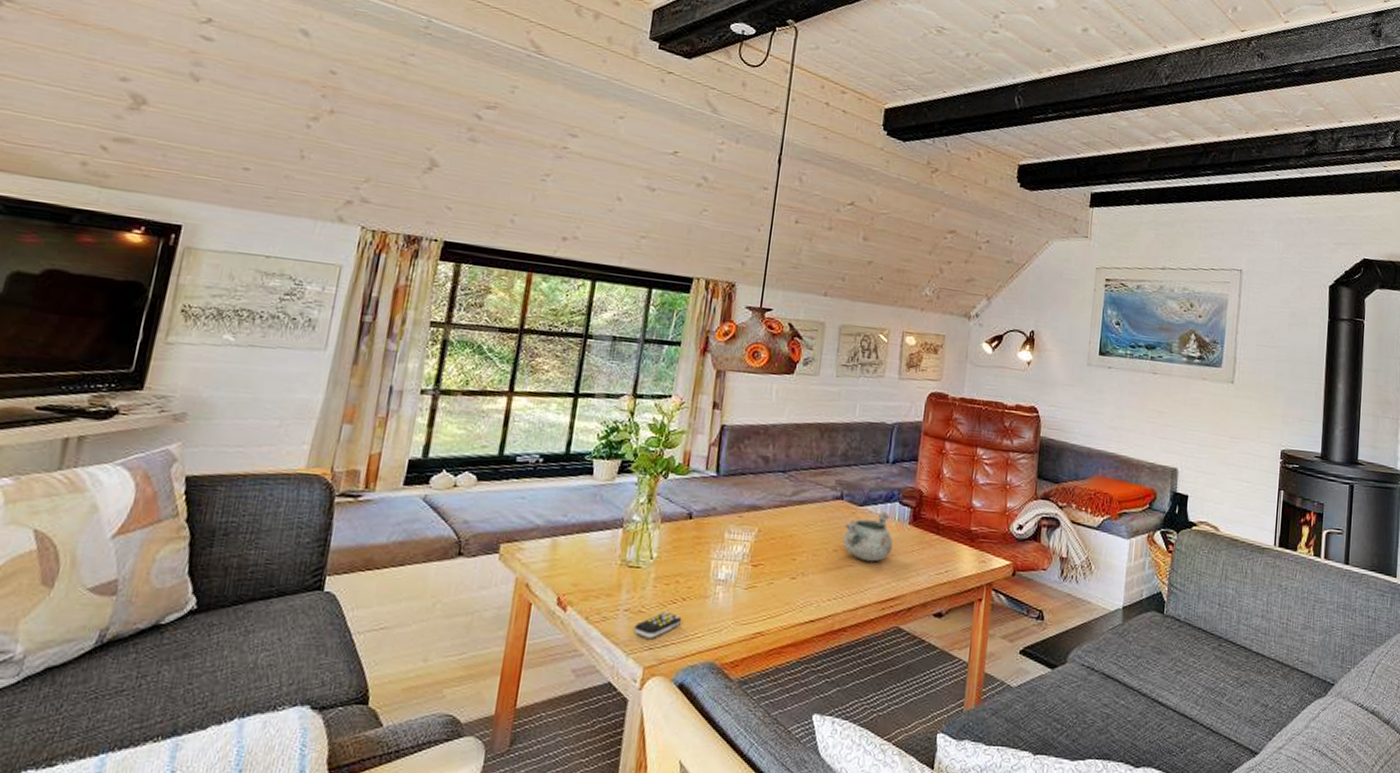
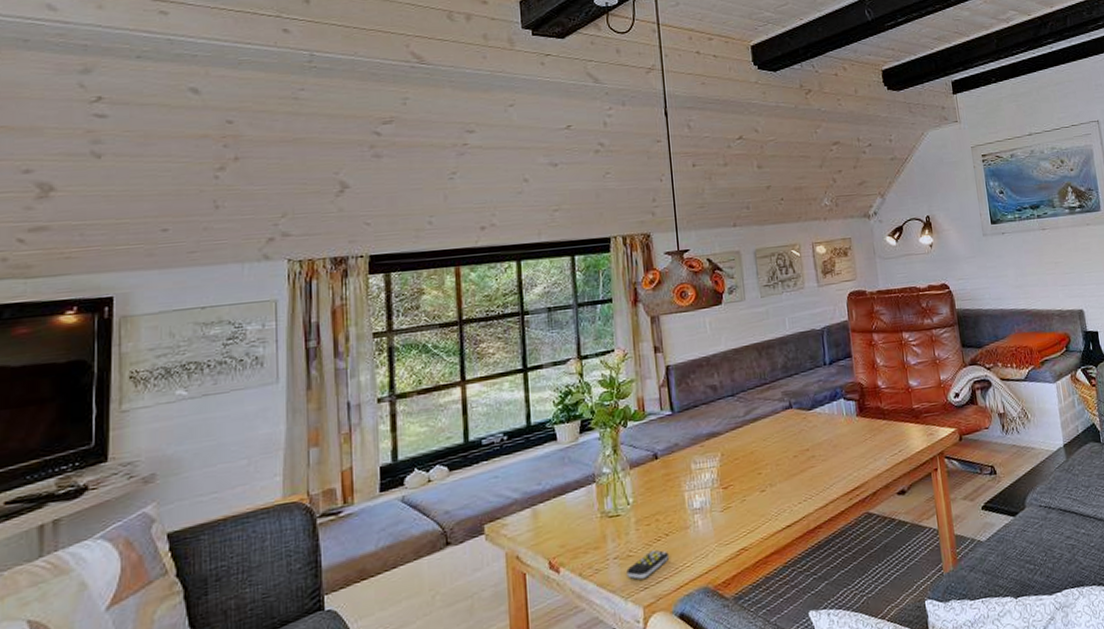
decorative bowl: present [843,512,893,562] -> none [799,410,847,460]

